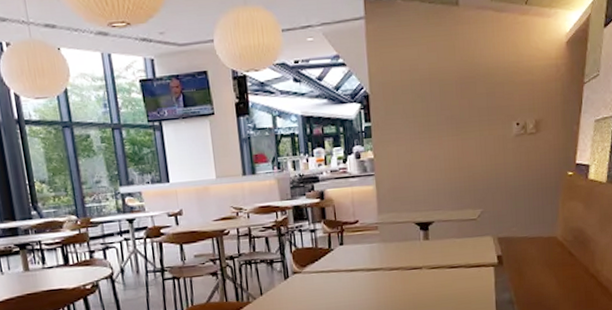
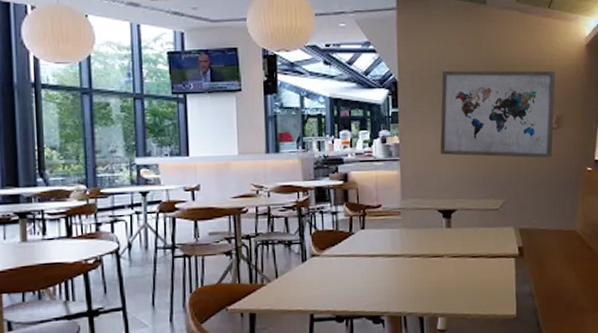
wall art: none [414,72,534,168] -> present [440,70,556,159]

